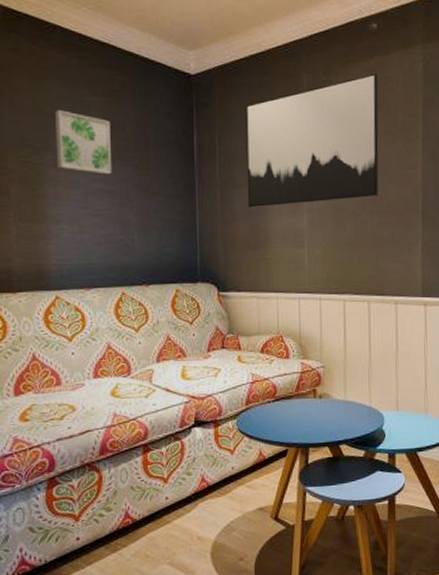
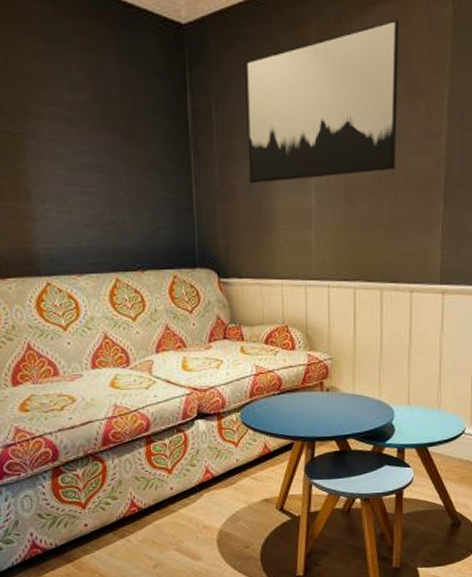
wall art: present [54,110,112,175] -> none [30,70,98,146]

